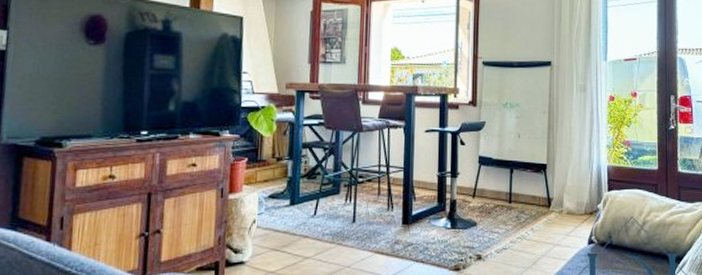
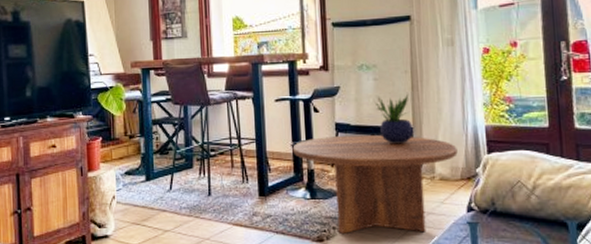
coffee table: none [438,168,583,263] -> present [292,134,458,233]
potted plant: none [515,133,547,179] -> present [374,95,413,144]

